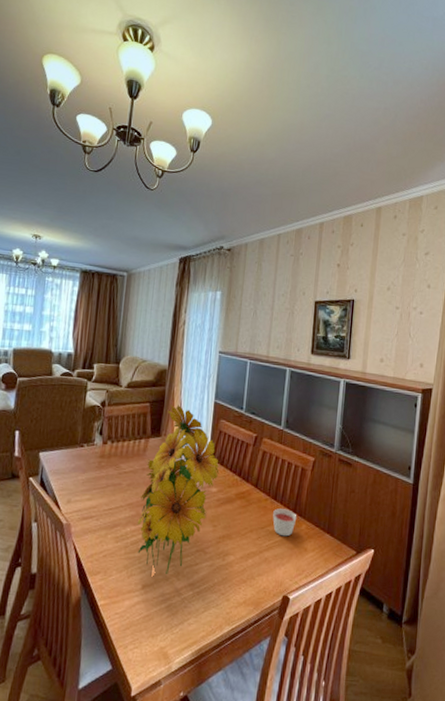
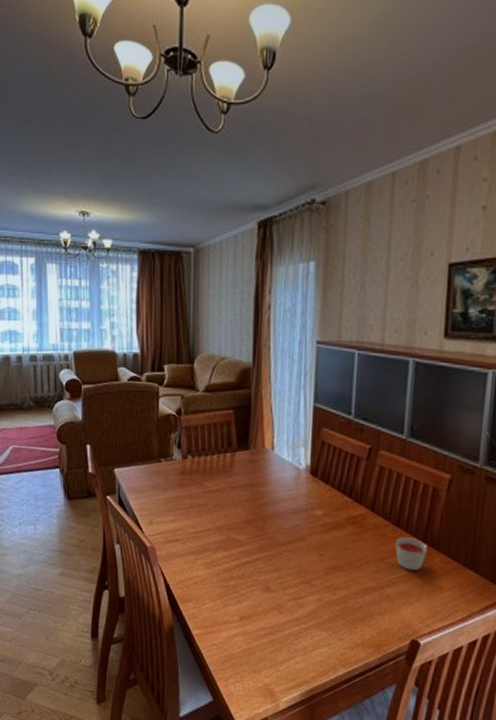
flower bouquet: present [136,404,219,575] -> none [228,410,324,608]

